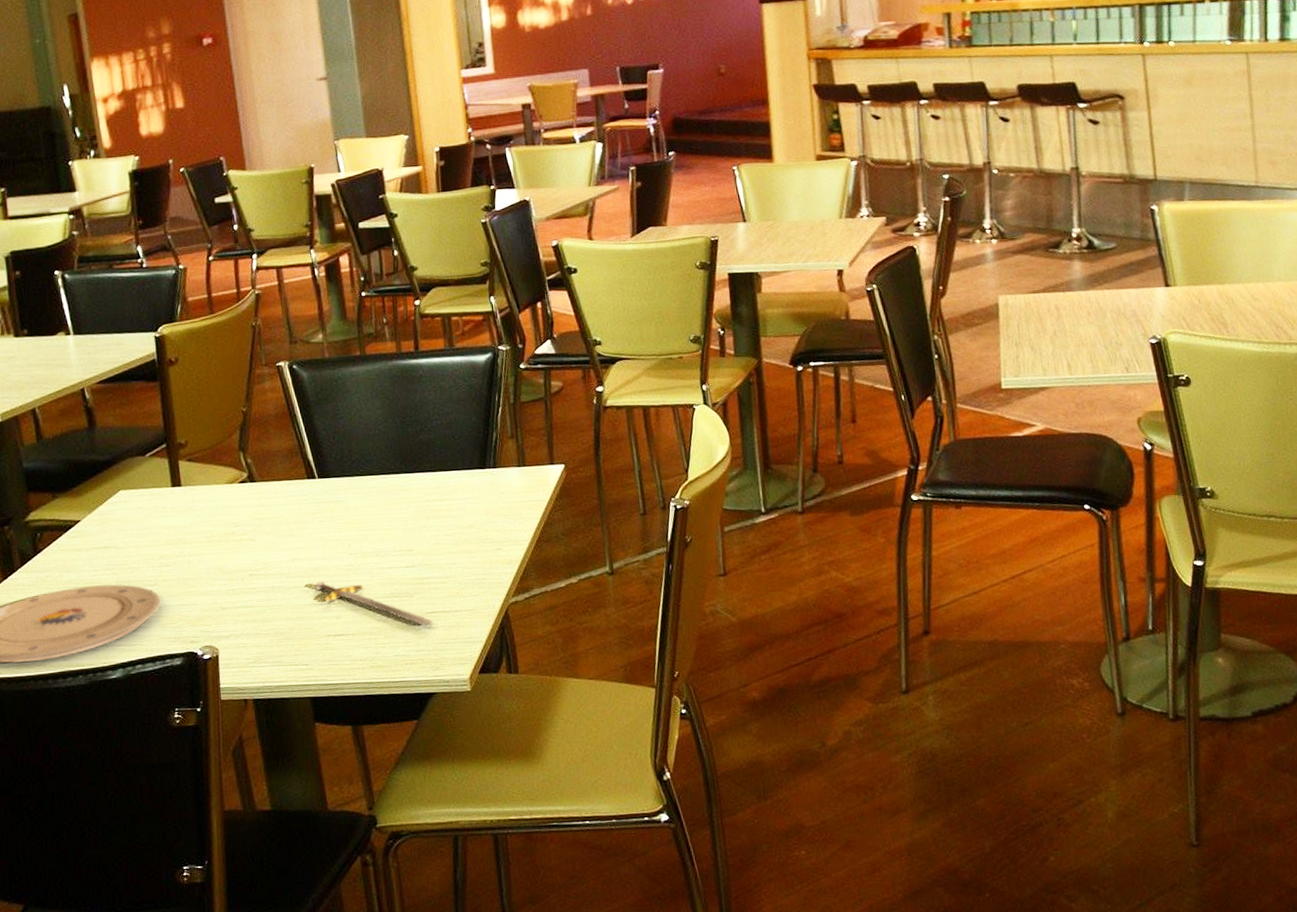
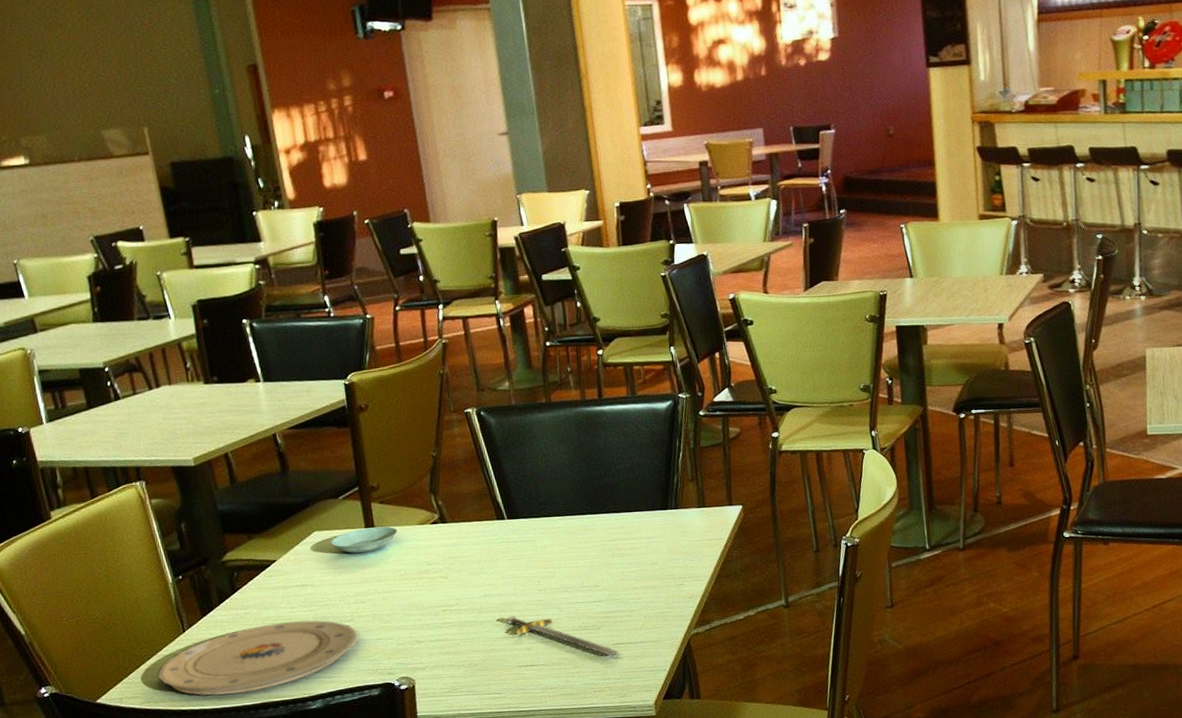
saucer: none [135,485,205,514] -> present [330,526,398,554]

